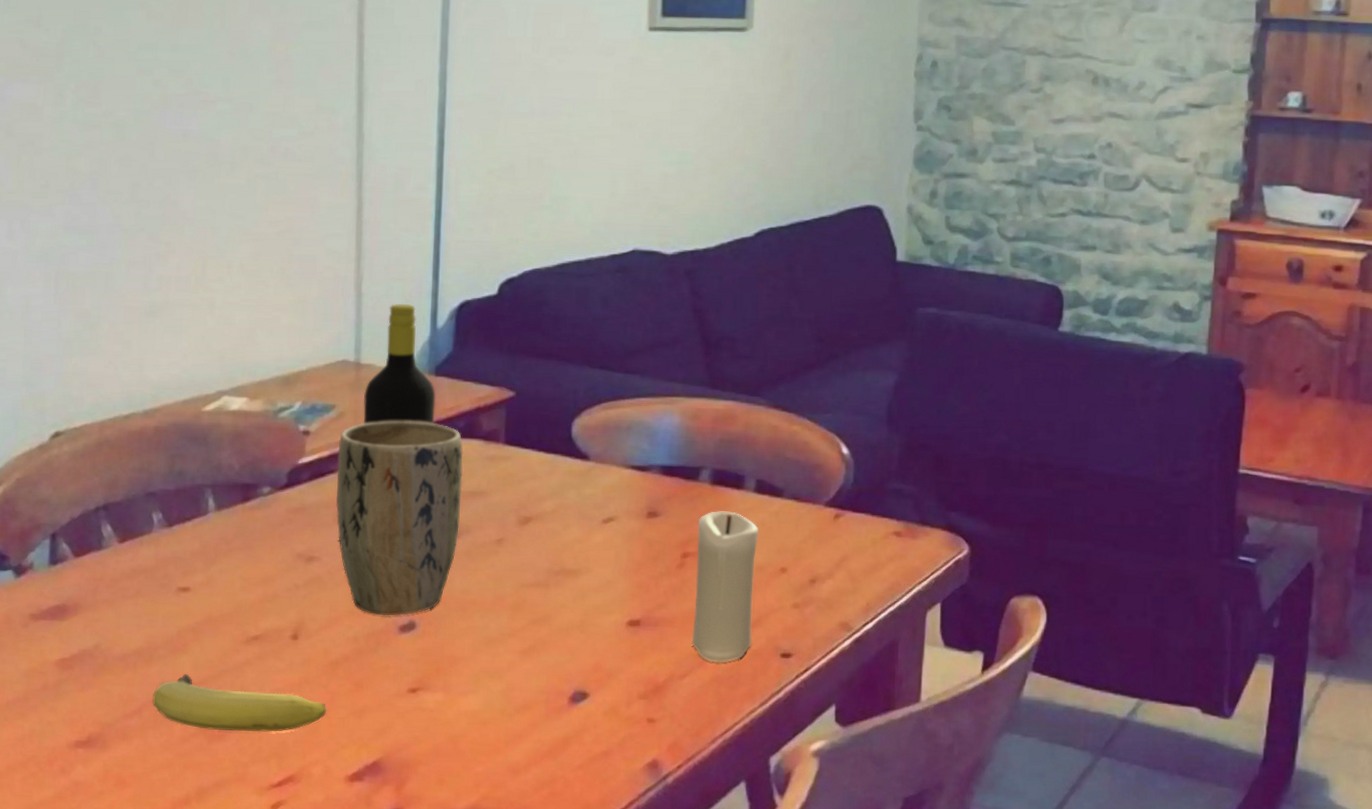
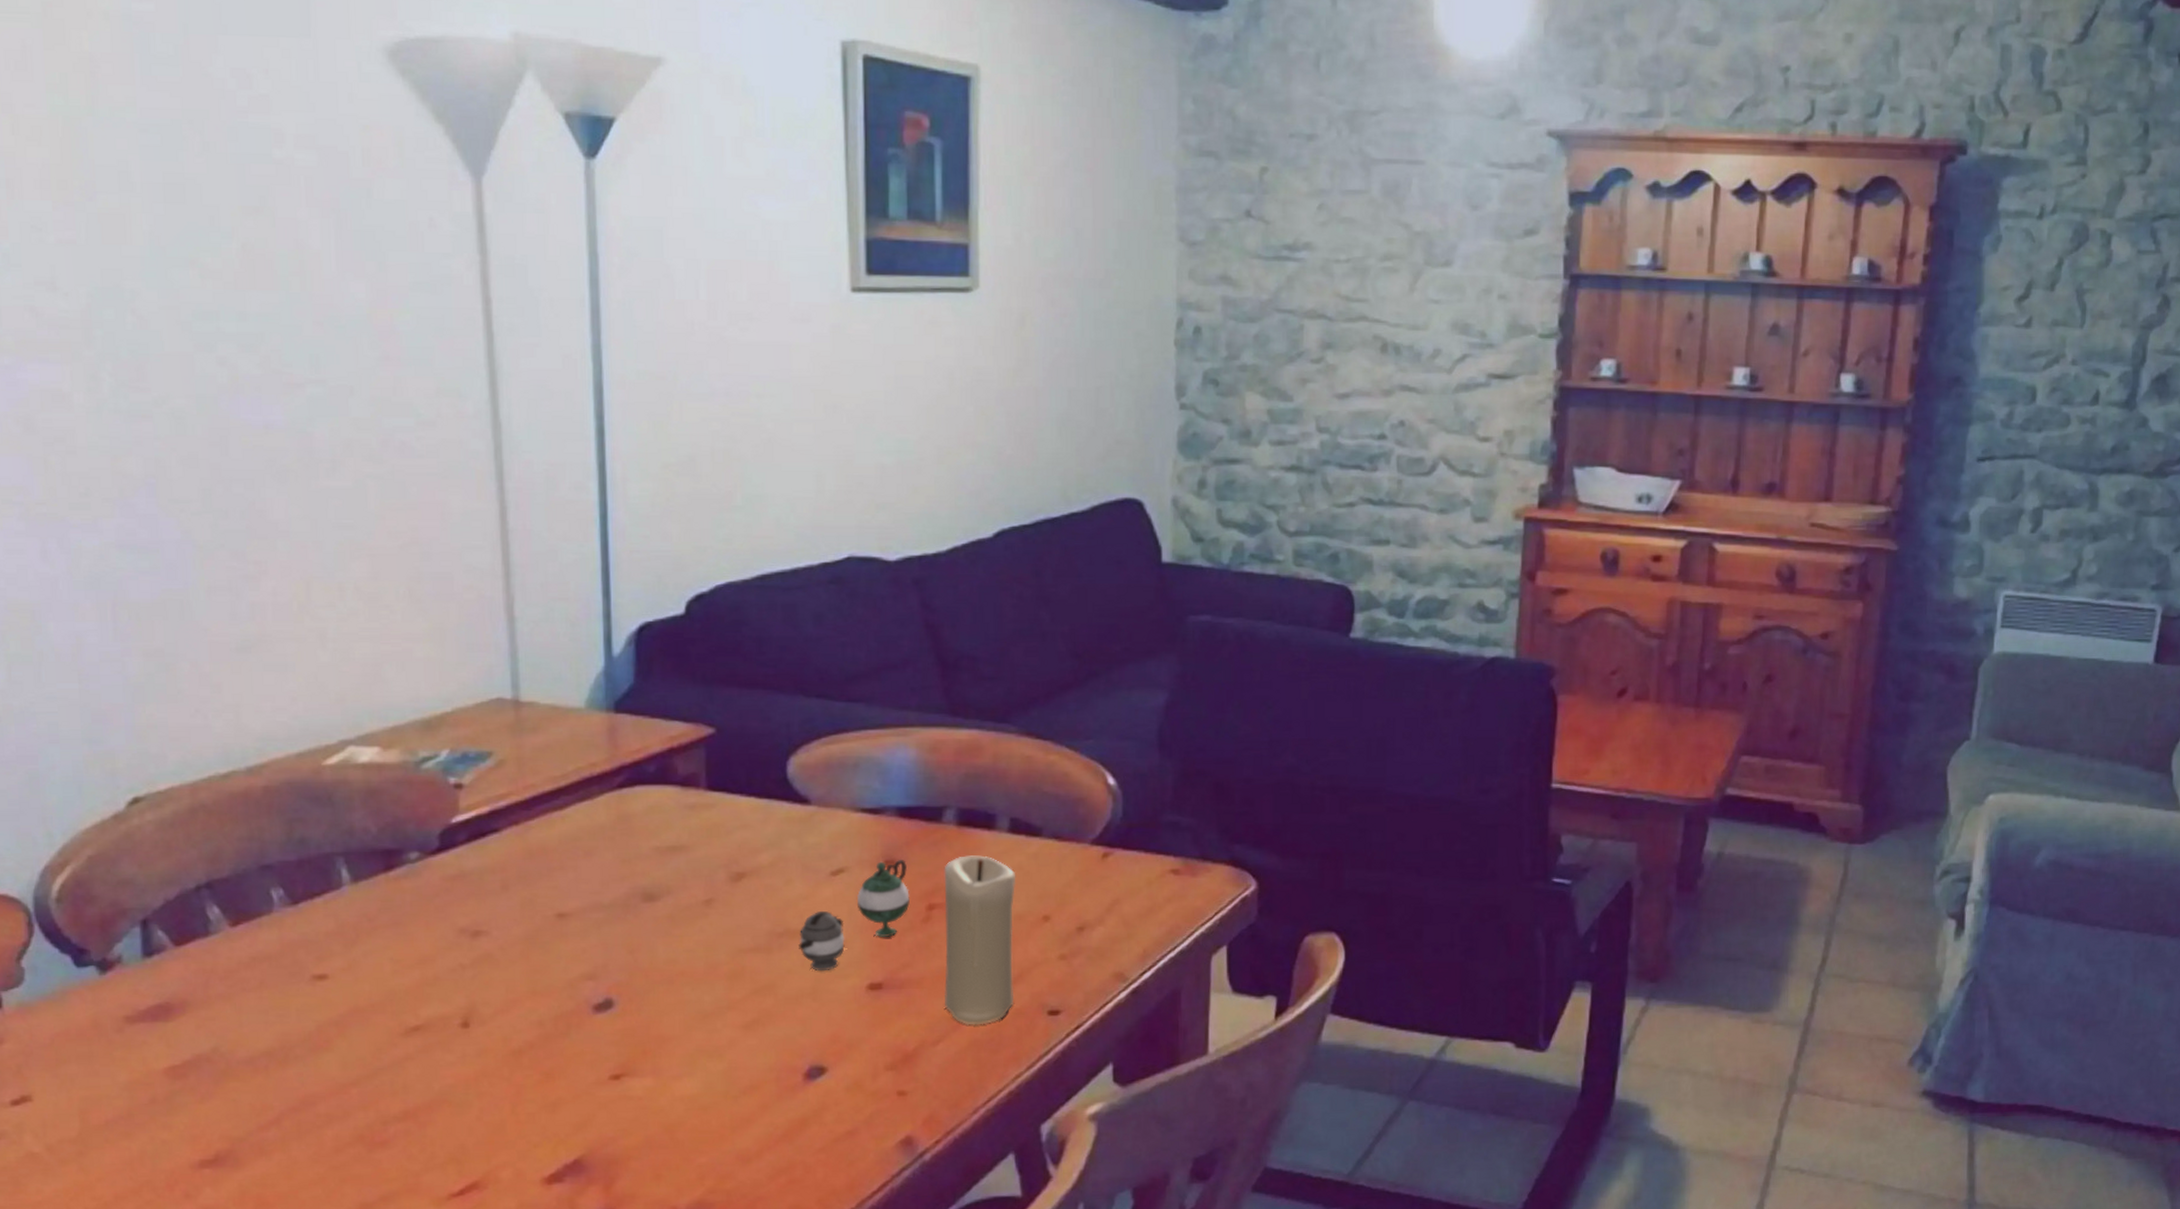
fruit: present [152,674,327,733] -> none [292,1075,513,1138]
plant pot: present [336,420,463,616] -> none [500,767,658,994]
bottle: present [363,303,436,424] -> none [527,628,618,773]
teapot: none [572,512,668,607] -> present [799,860,910,972]

